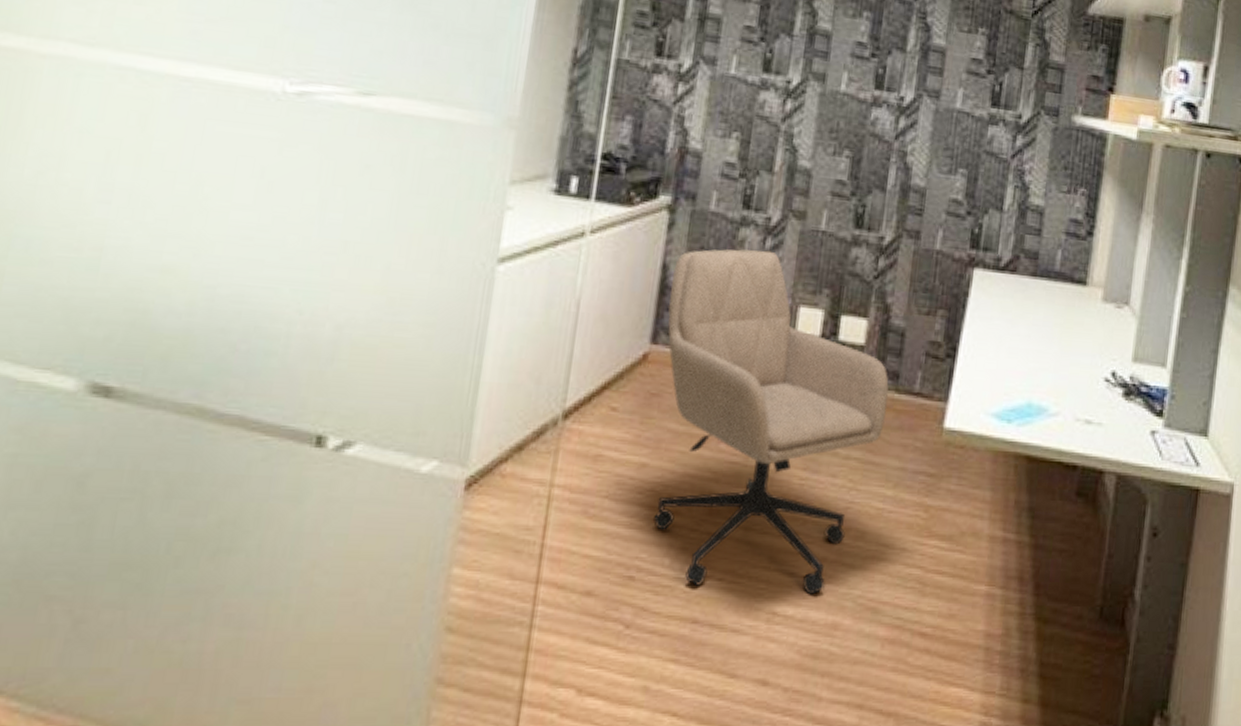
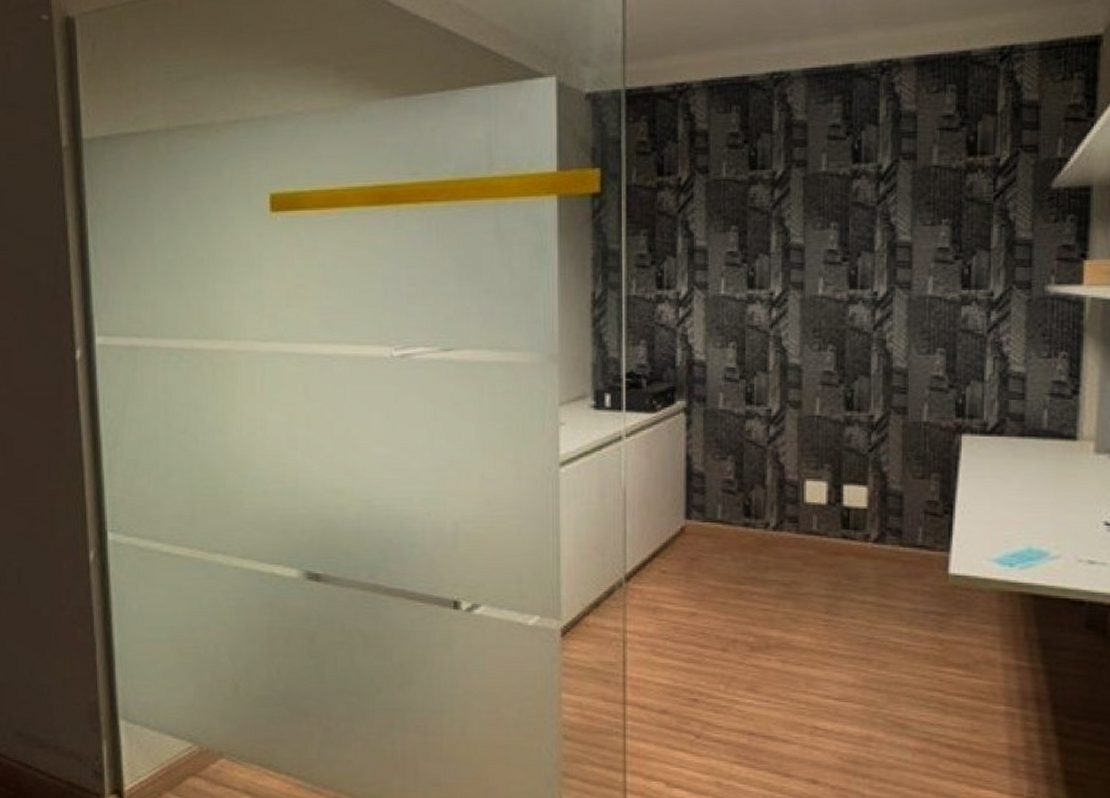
office chair: present [653,249,889,595] -> none [695,437,894,713]

